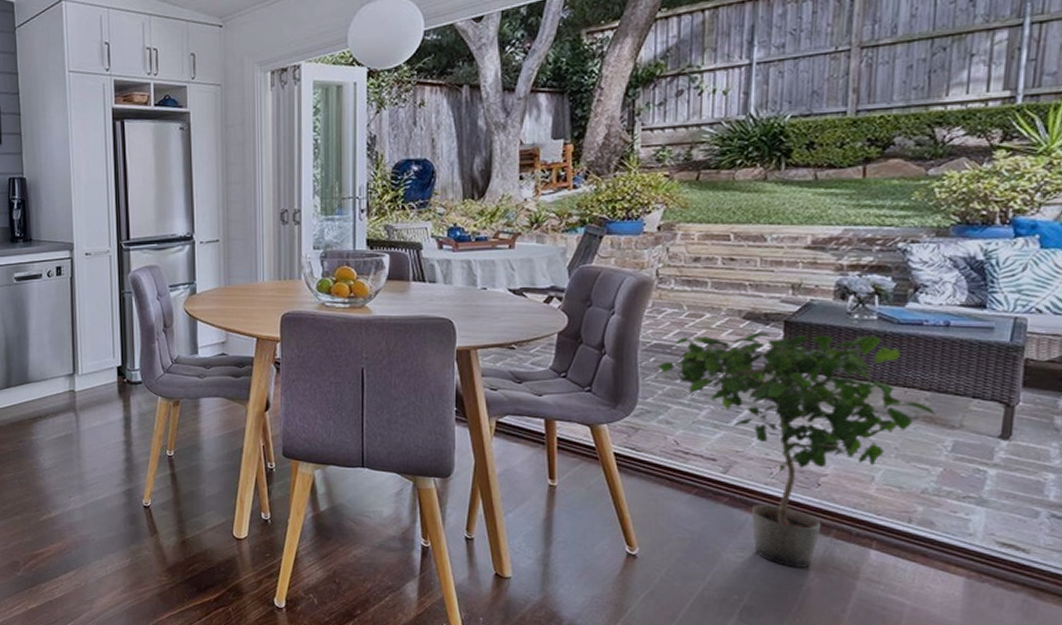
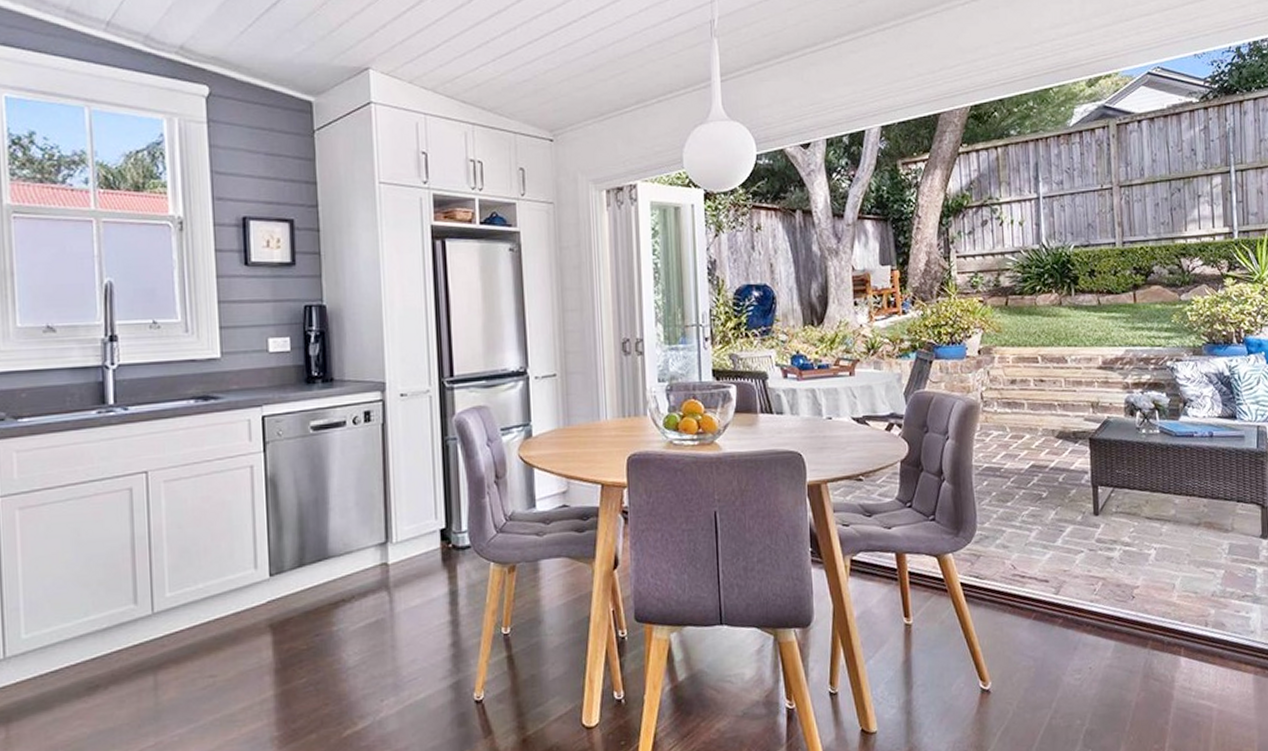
potted plant: present [657,332,936,568] -> none [990,448,1213,684]

